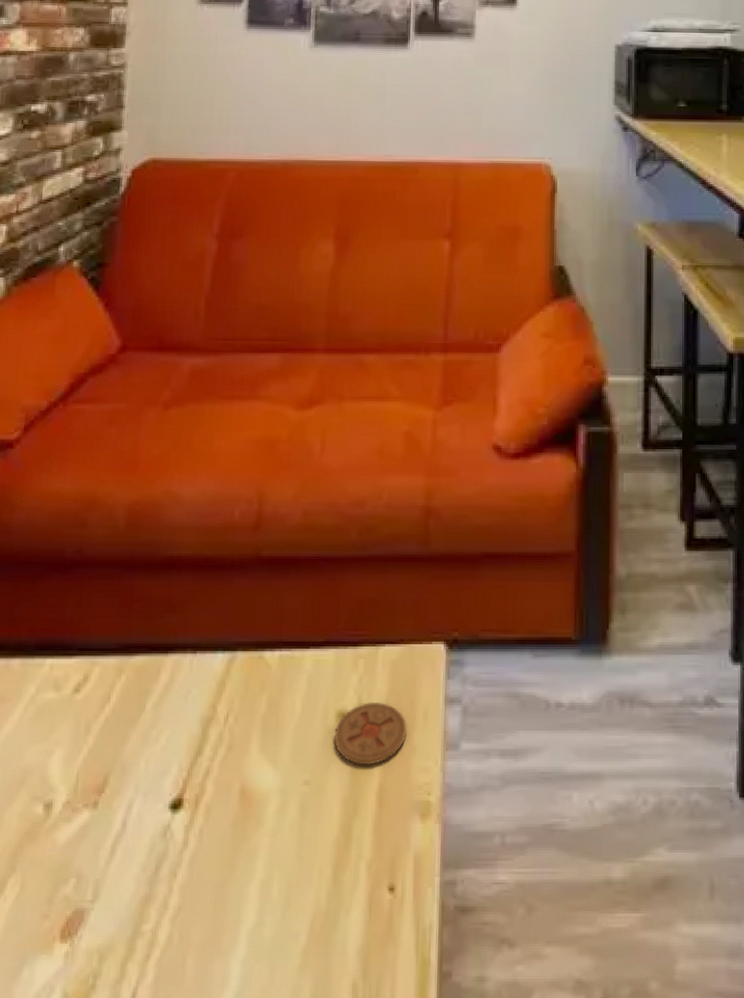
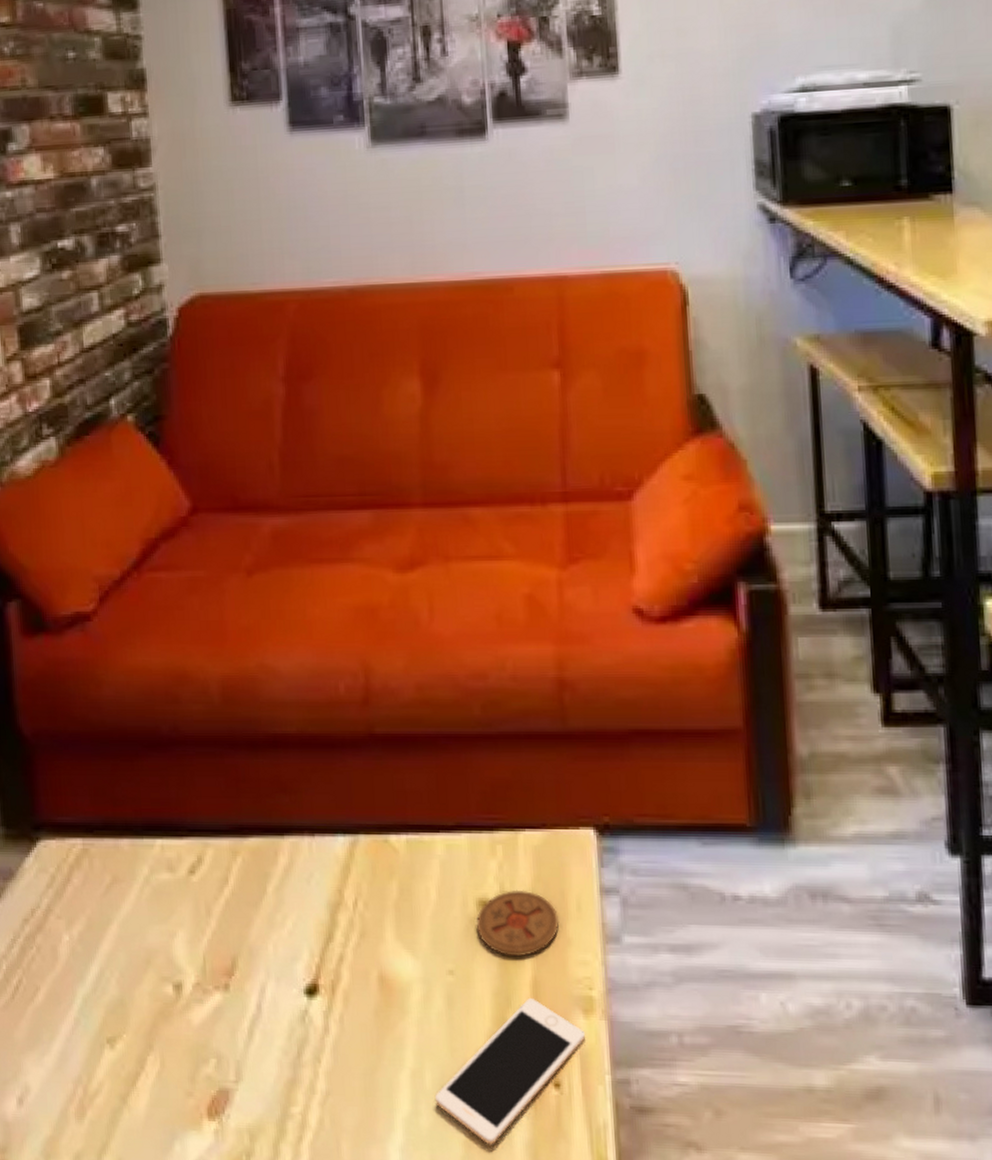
cell phone: none [280,804,420,953] -> present [435,997,585,1145]

